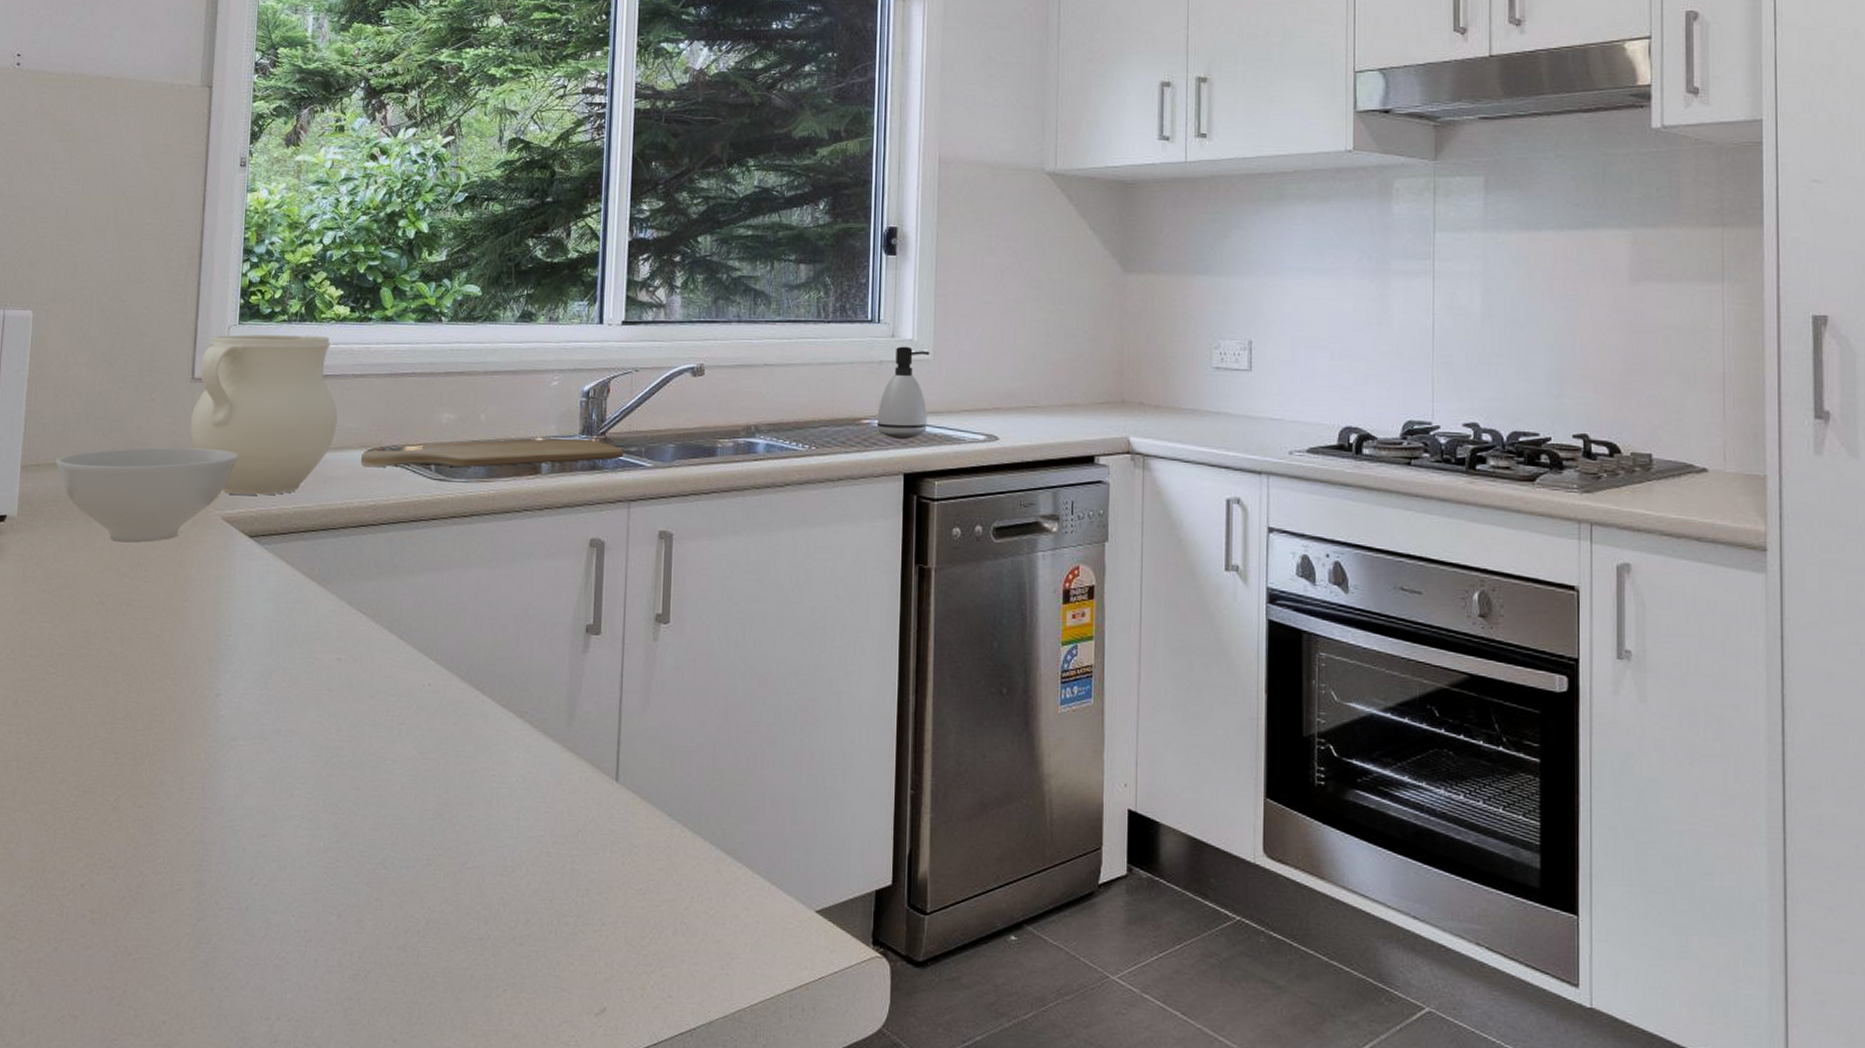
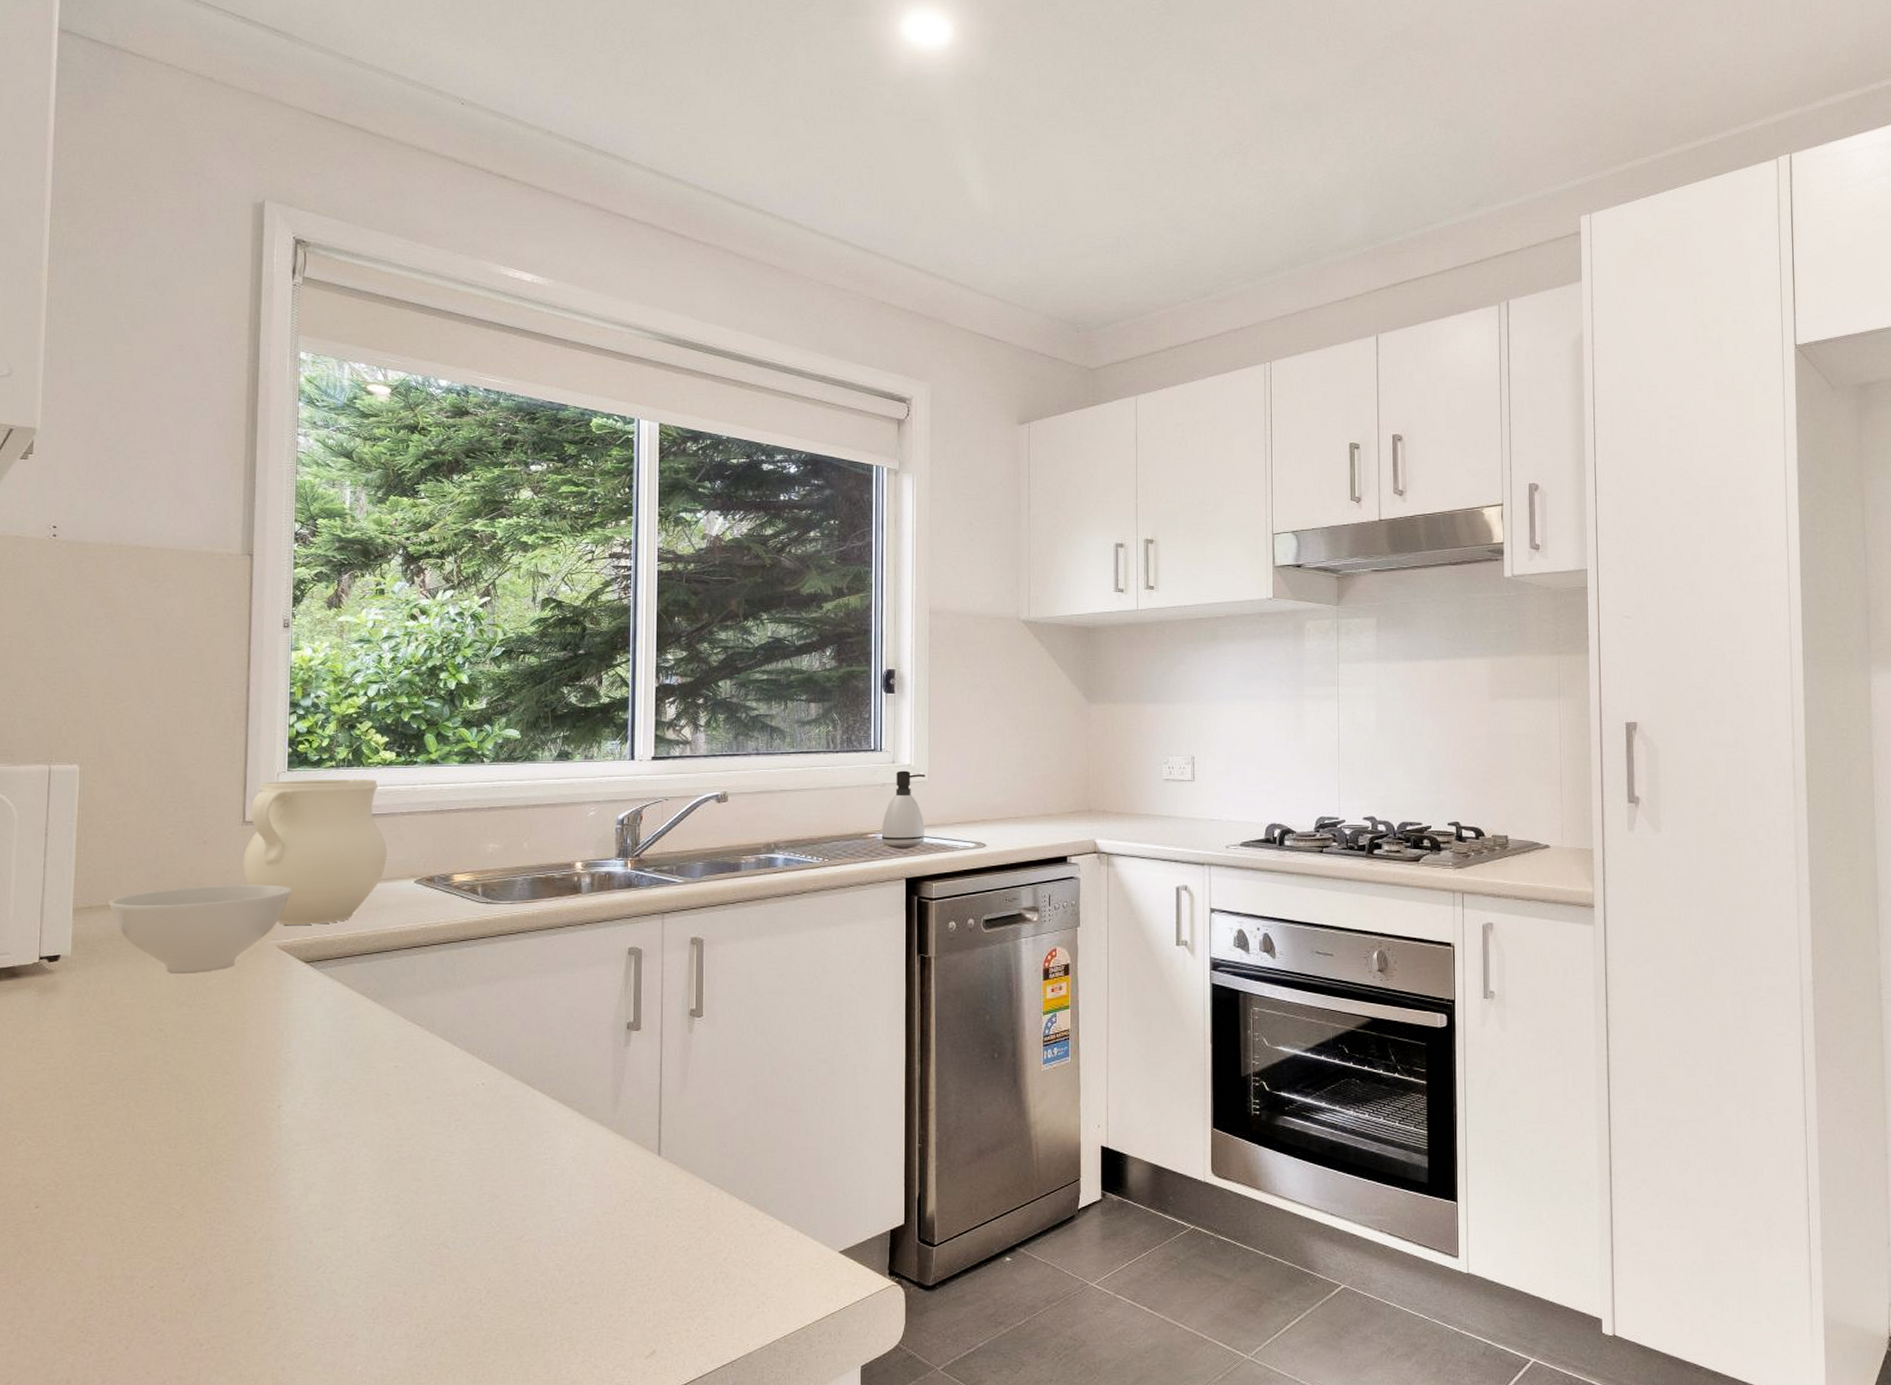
chopping board: present [361,438,624,468] -> none [411,861,657,895]

